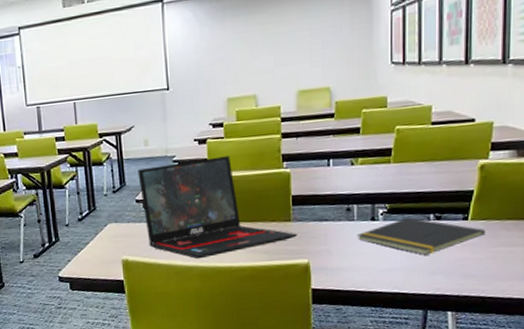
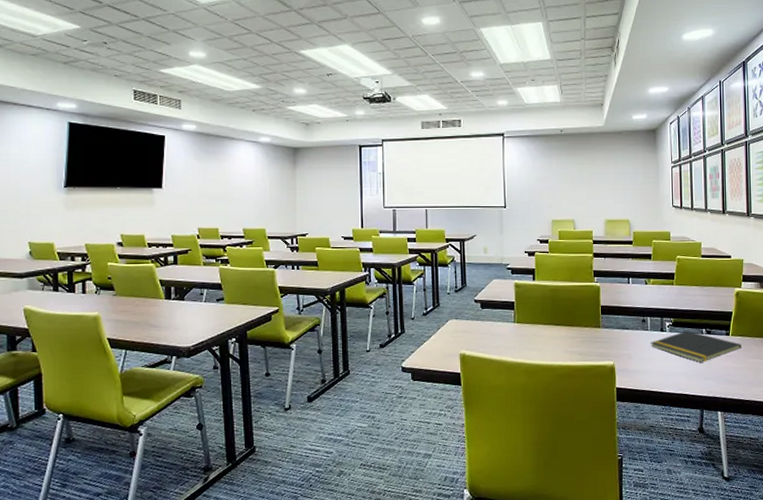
laptop: present [137,156,297,259] -> none [477,268,605,357]

